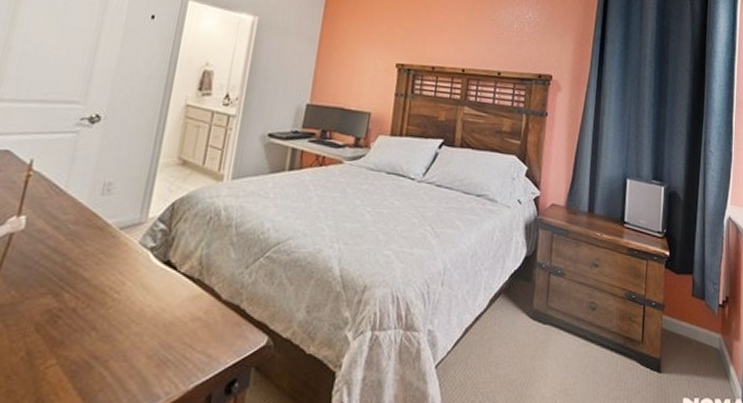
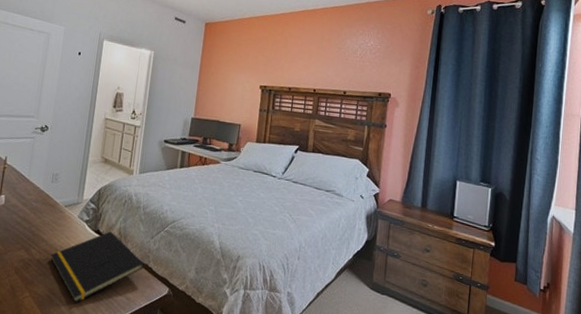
notepad: none [94,261,235,369] -> present [51,231,145,303]

